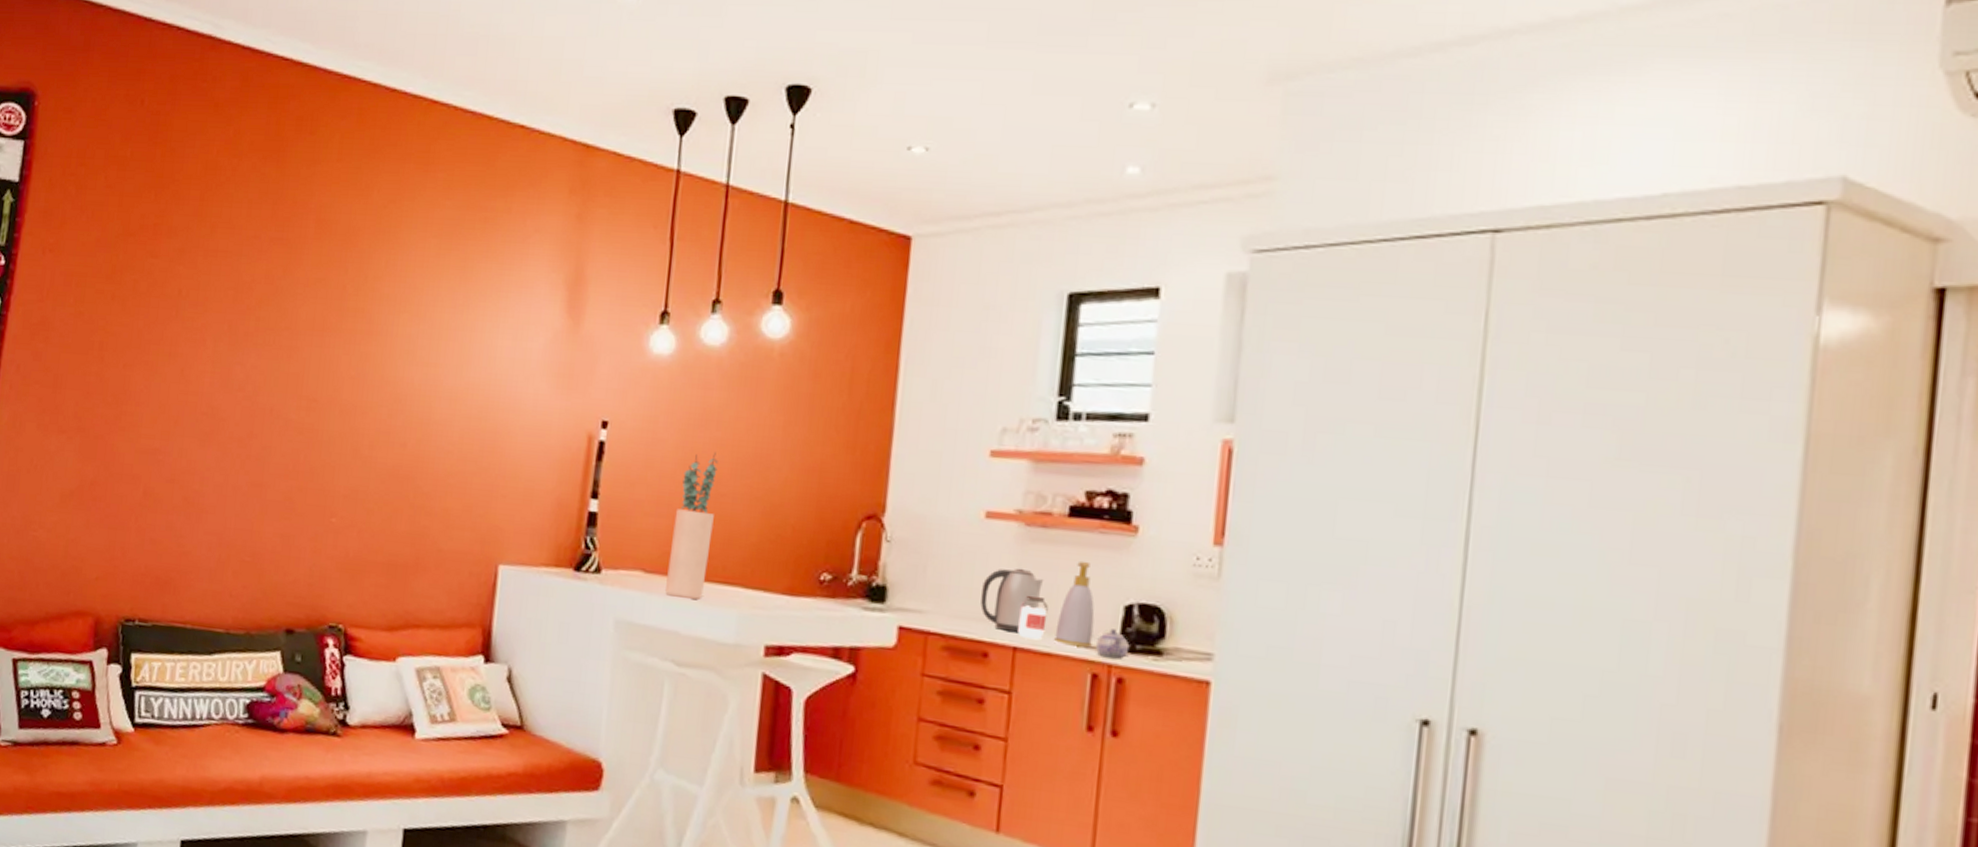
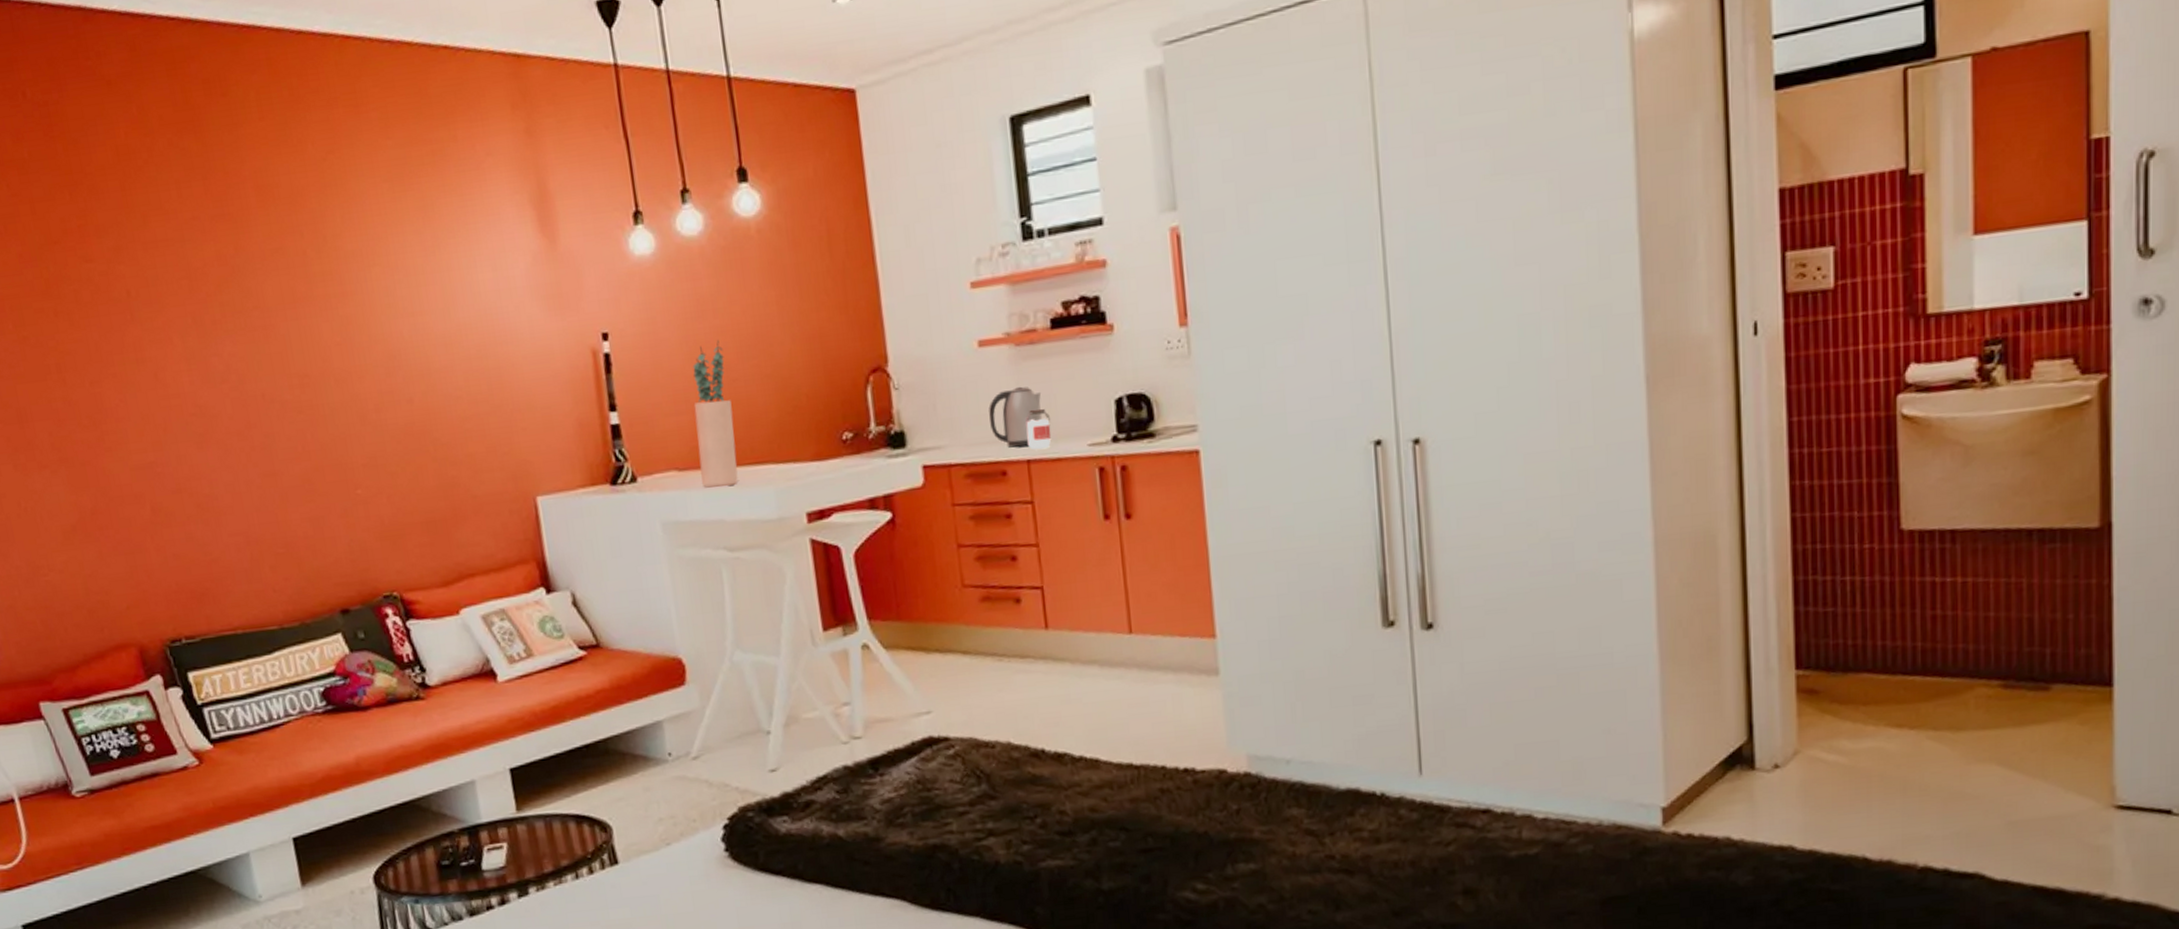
soap bottle: present [1053,560,1095,648] -> none [1060,366,1094,448]
teapot: present [1096,629,1130,661] -> none [1097,423,1127,452]

